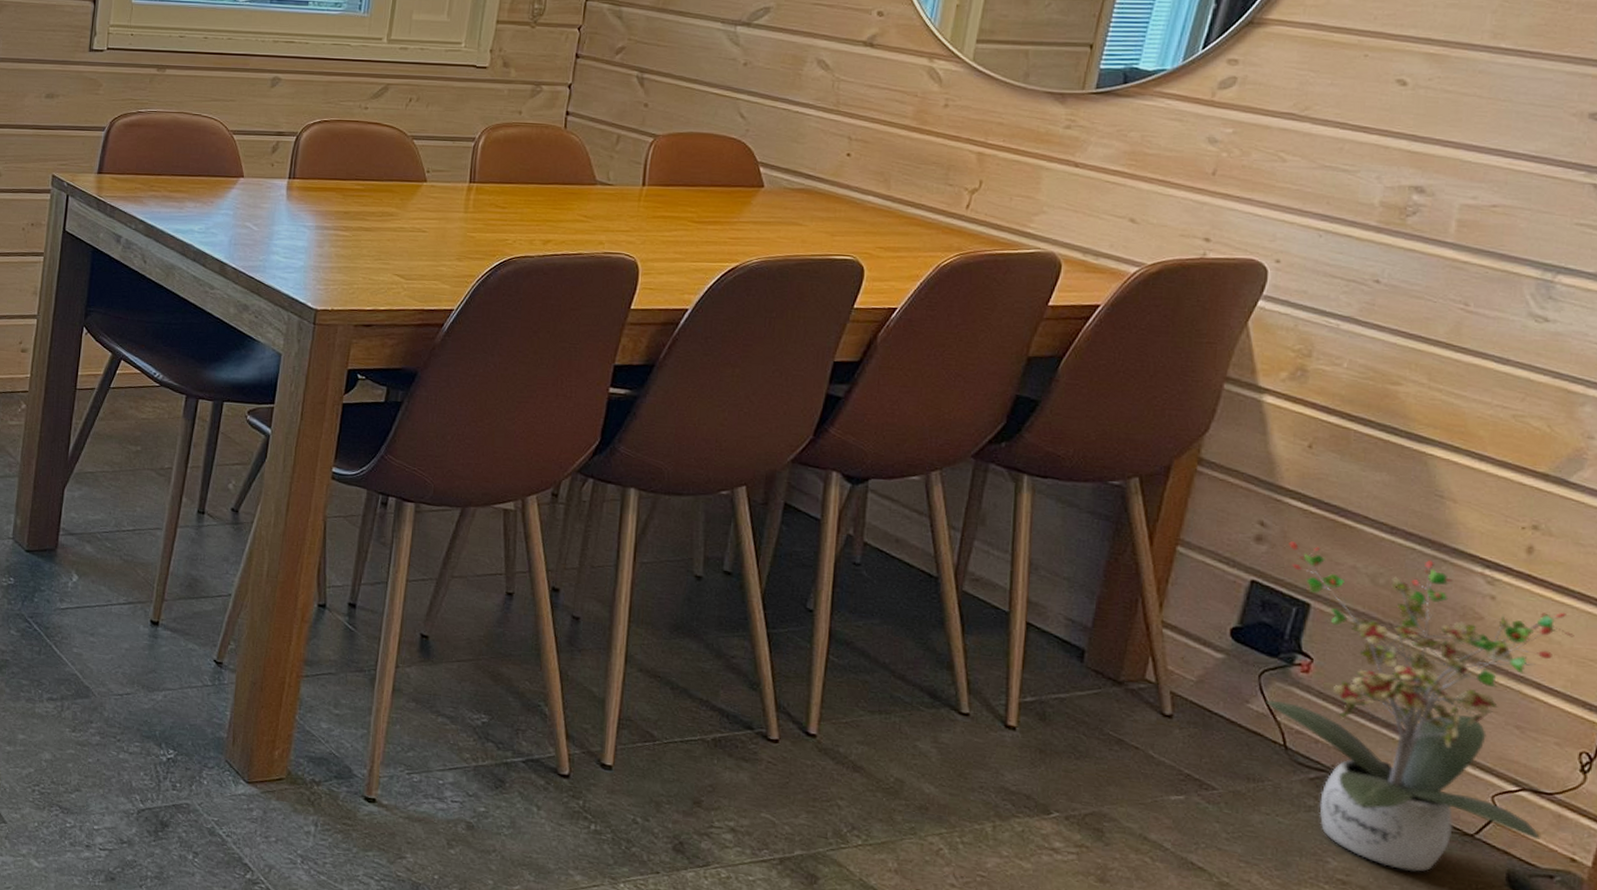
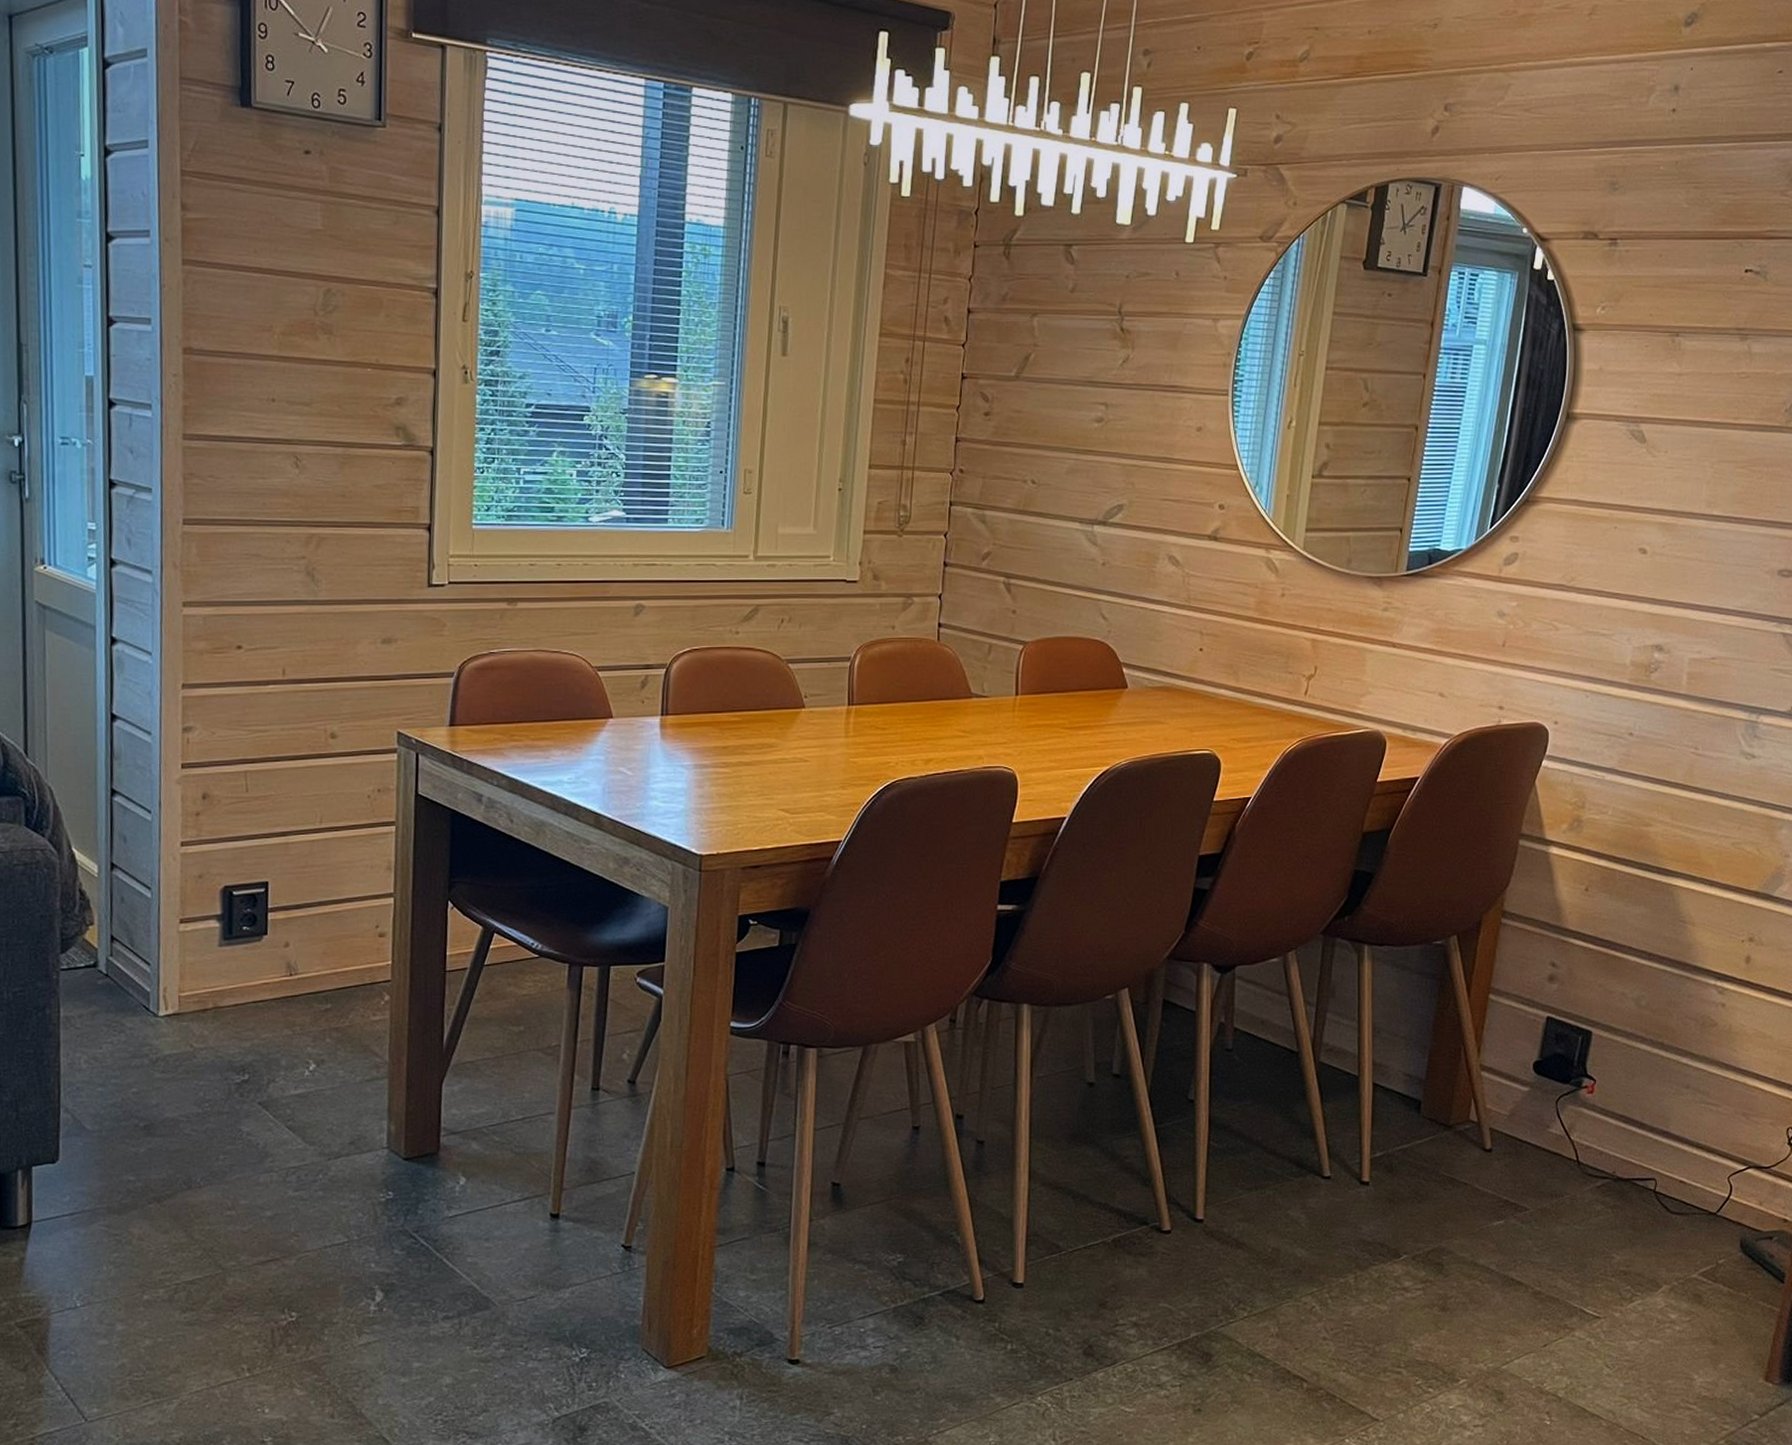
potted plant: present [1266,541,1574,872] -> none [1562,977,1781,1253]

